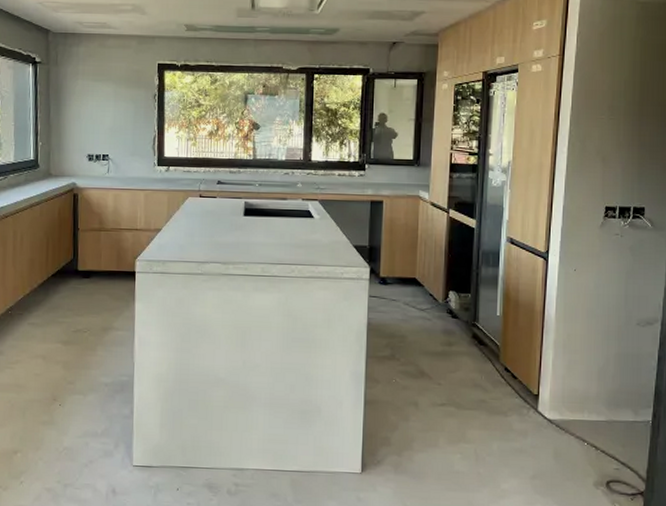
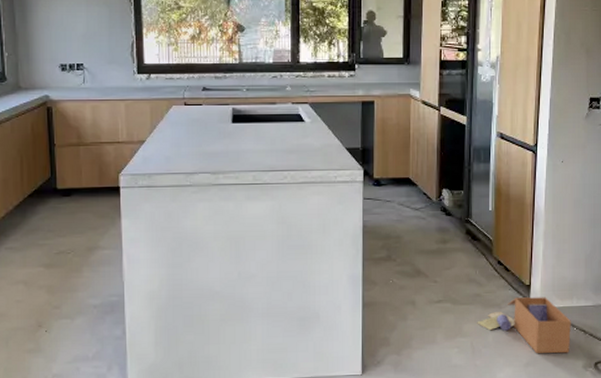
cardboard box: none [481,406,582,469] -> present [477,297,571,354]

